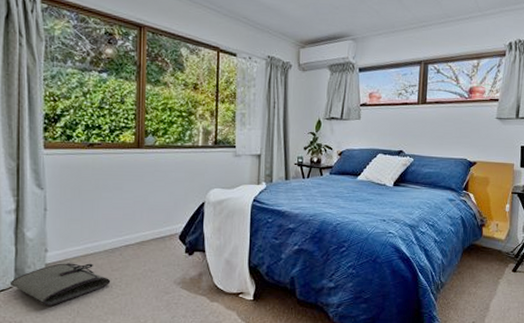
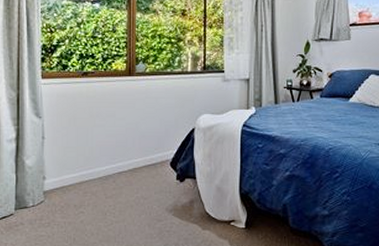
tool roll: present [9,263,111,305] -> none [11,190,105,232]

